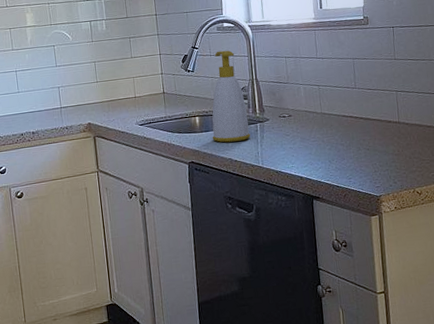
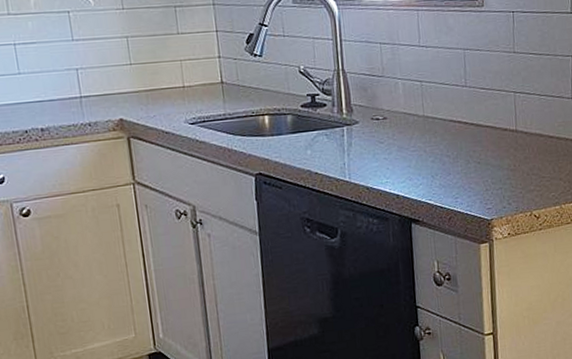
soap bottle: present [212,50,250,143] -> none [285,30,335,150]

